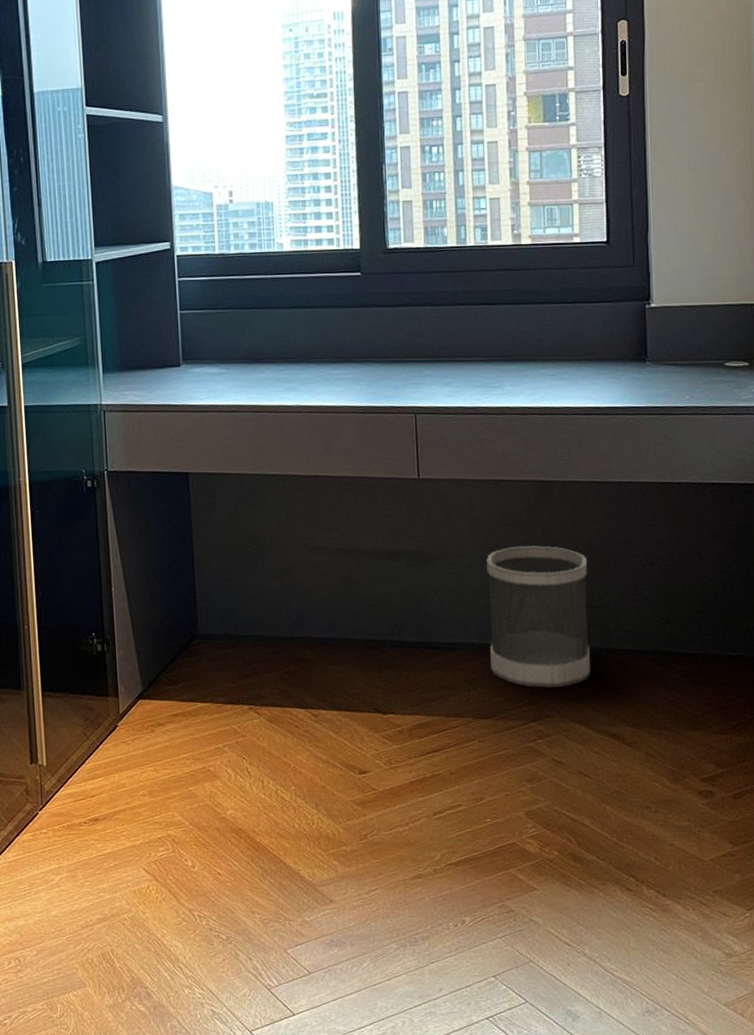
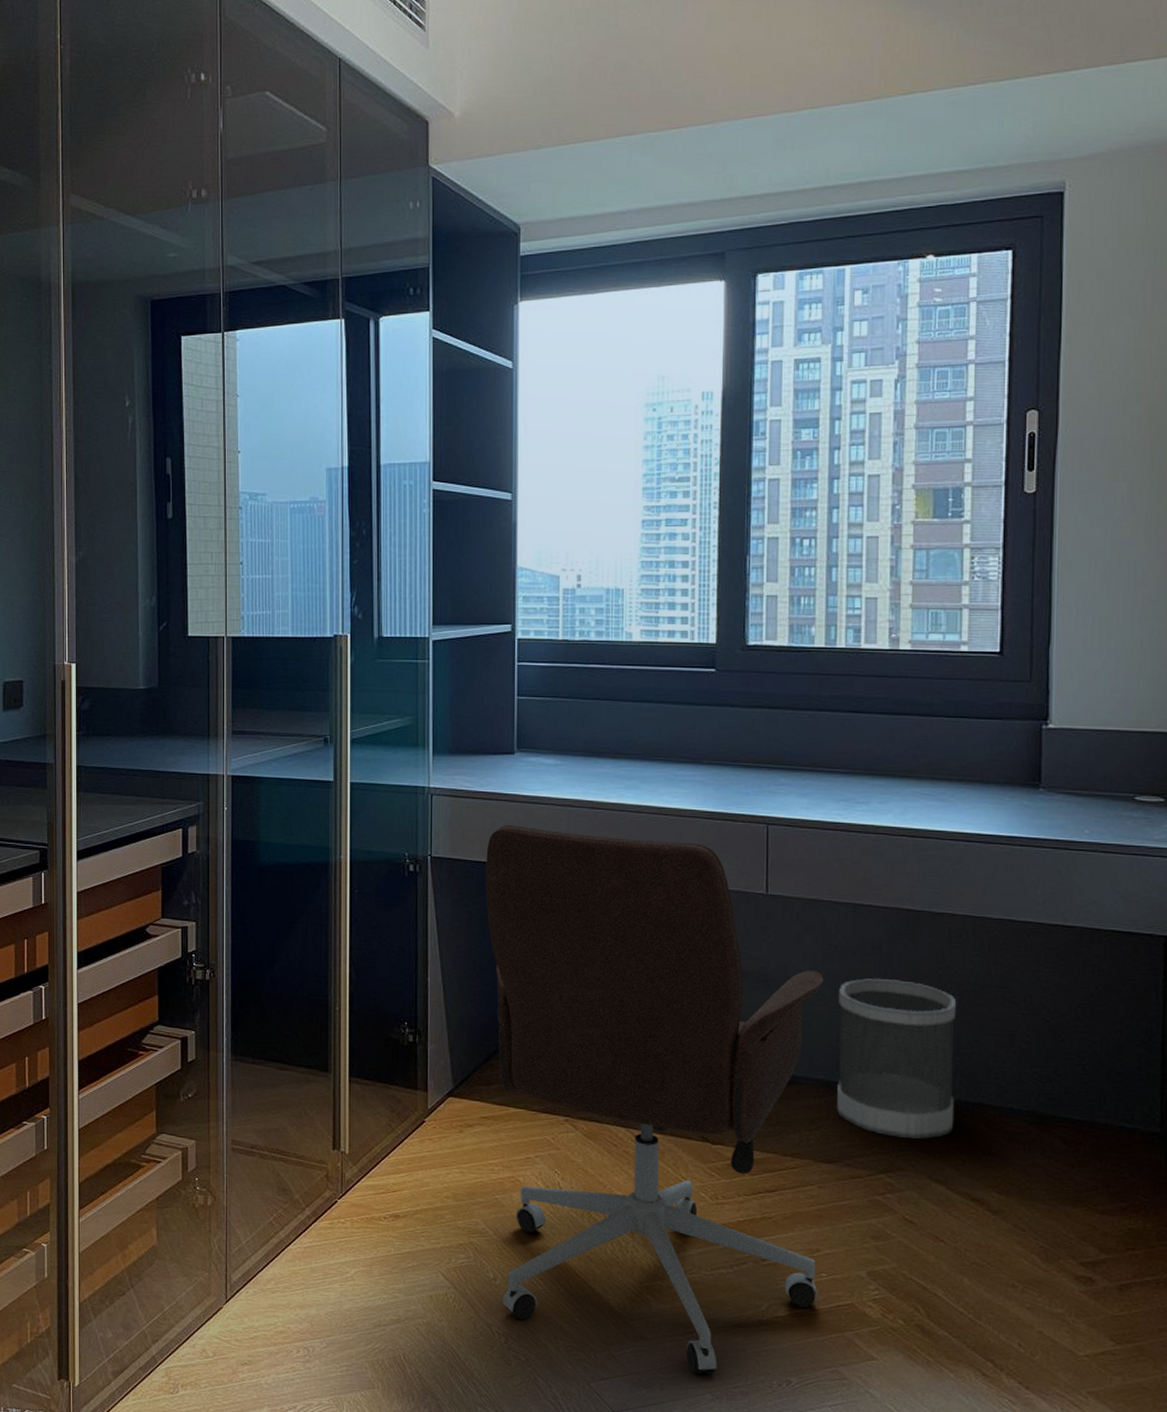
office chair: none [160,433,485,928] -> present [486,824,824,1375]

